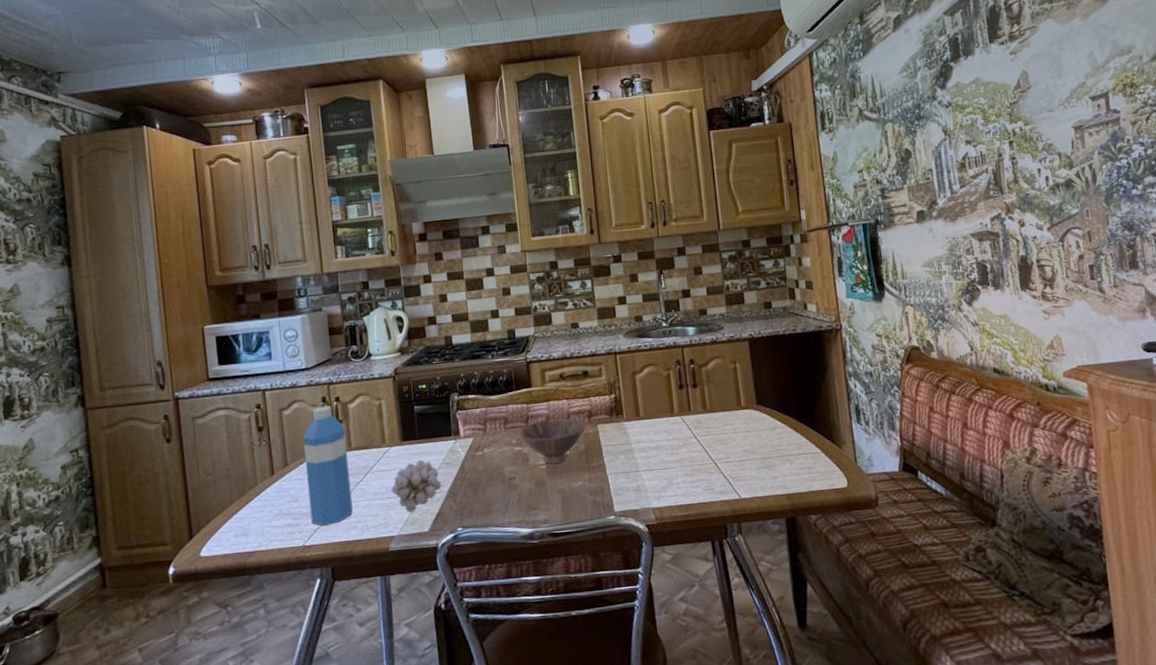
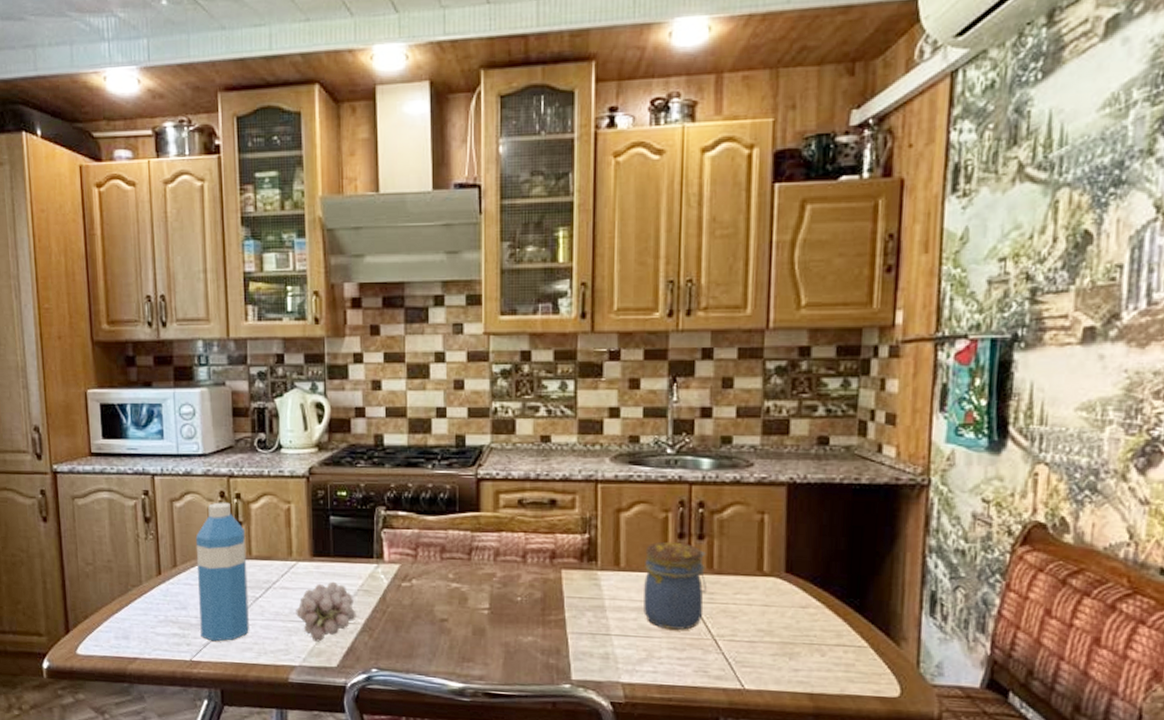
bowl: present [519,418,587,464] -> none [458,554,547,610]
jar: none [657,392,705,460] -> present [643,541,708,630]

